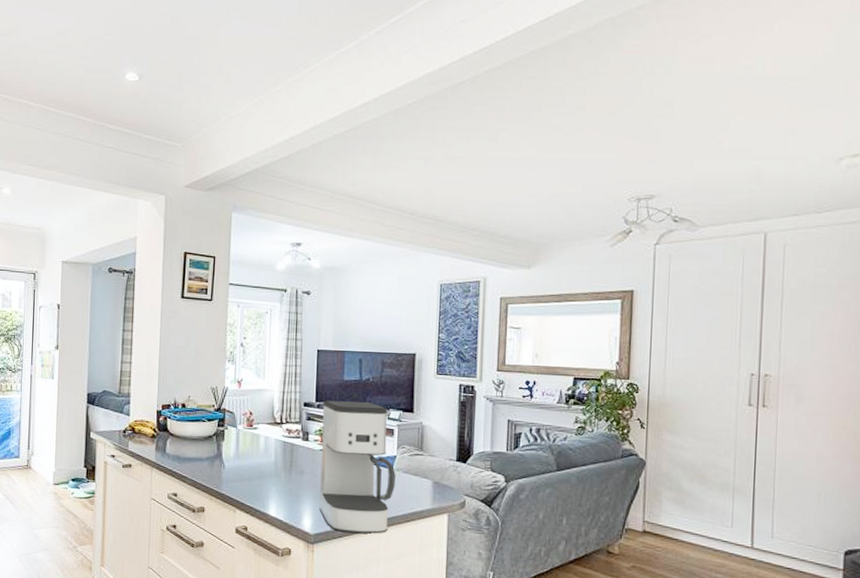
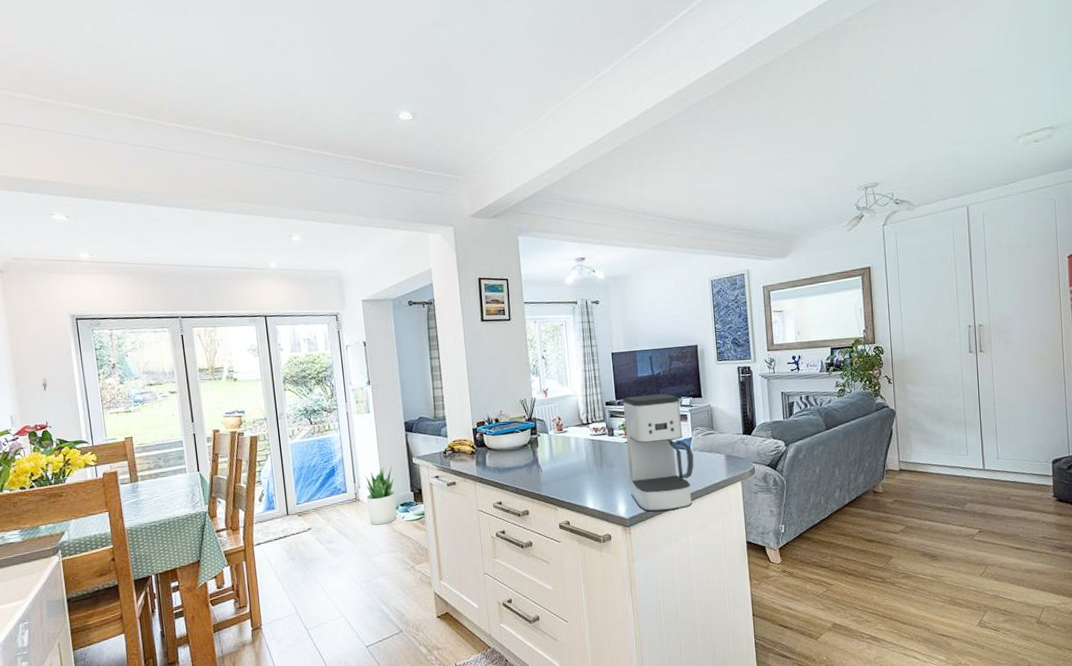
planter: none [37,437,69,498] -> present [365,466,397,526]

